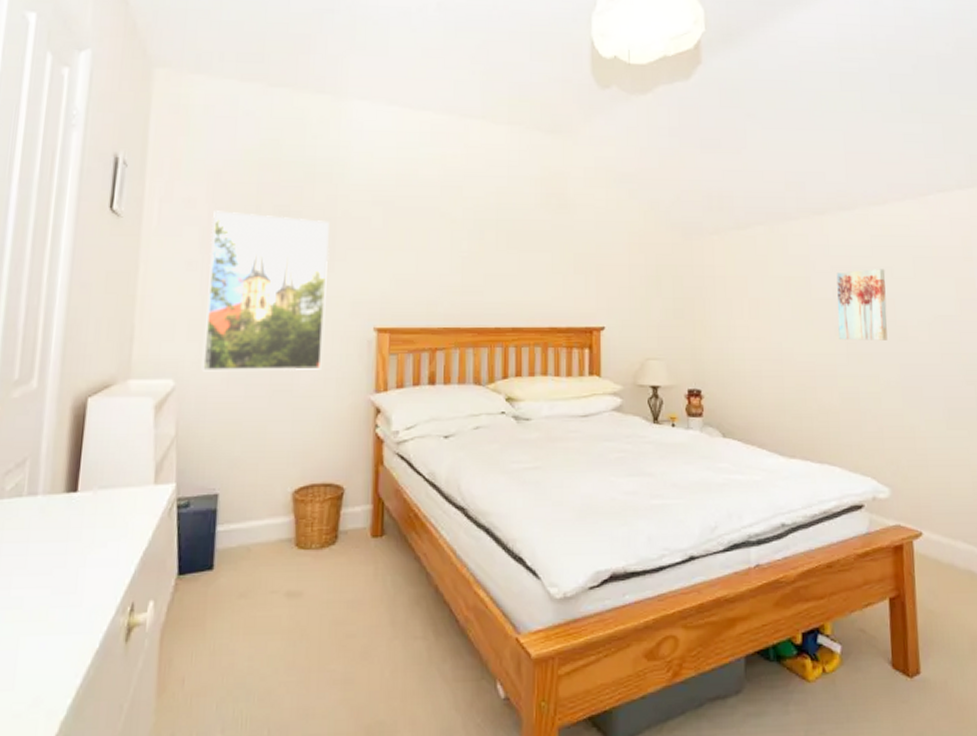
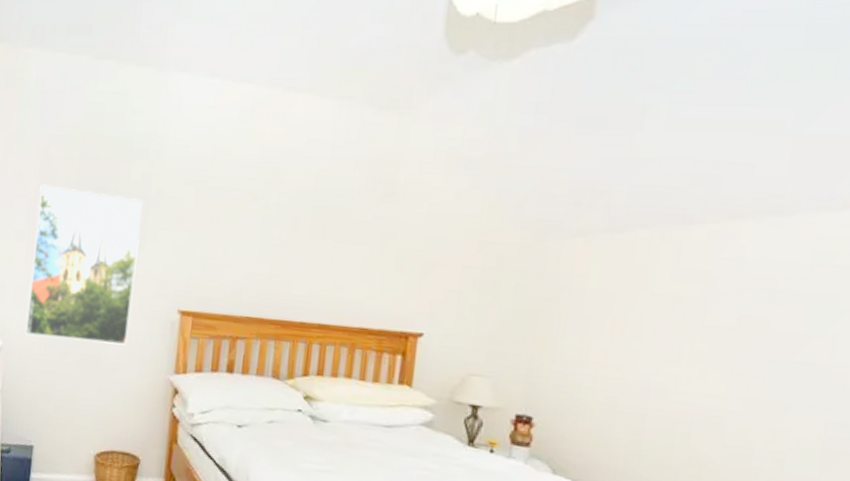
wall art: present [836,269,888,340] -> none [736,295,827,389]

